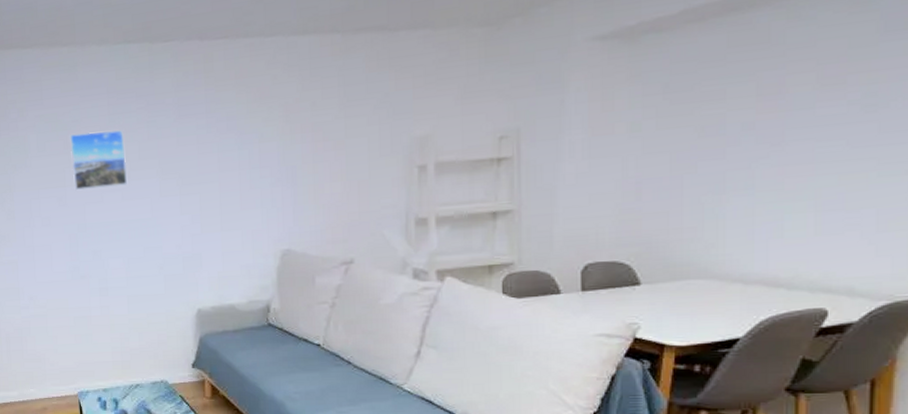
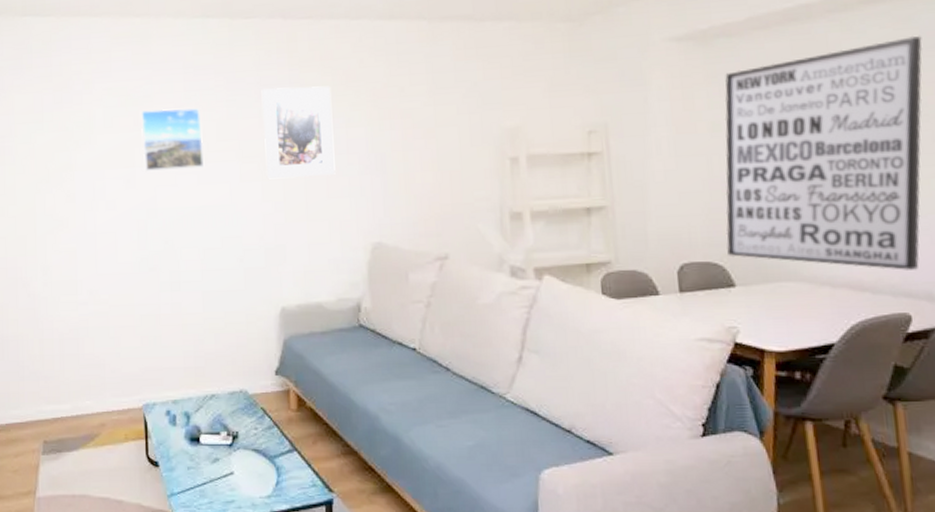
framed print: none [179,103,248,194] -> present [261,86,336,180]
wall art: none [635,19,882,266] -> present [724,35,922,270]

